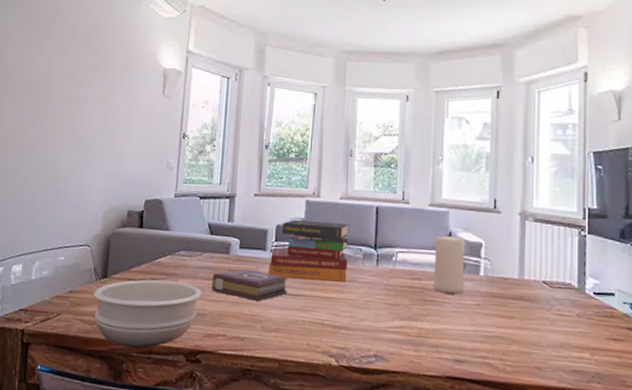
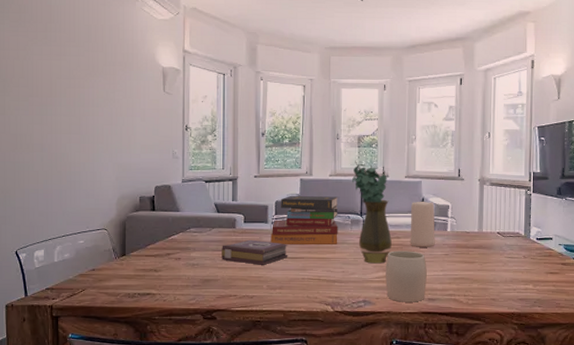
bowl: present [93,279,203,348] -> none [114,254,214,312]
vase: none [366,183,411,310] -> present [352,161,392,264]
mug: none [402,295,454,363] -> present [385,250,427,302]

